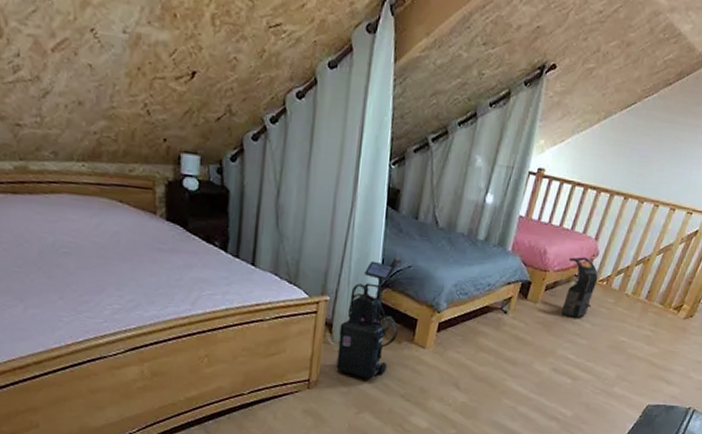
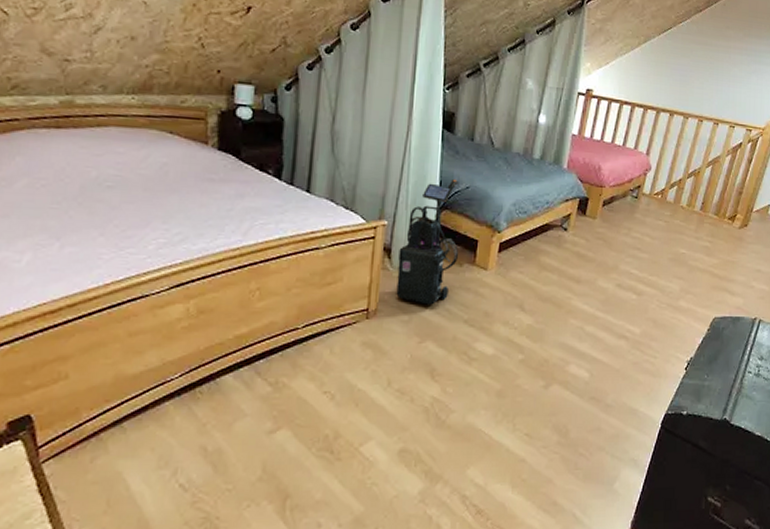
backpack: present [561,257,598,318] -> none [620,172,653,232]

